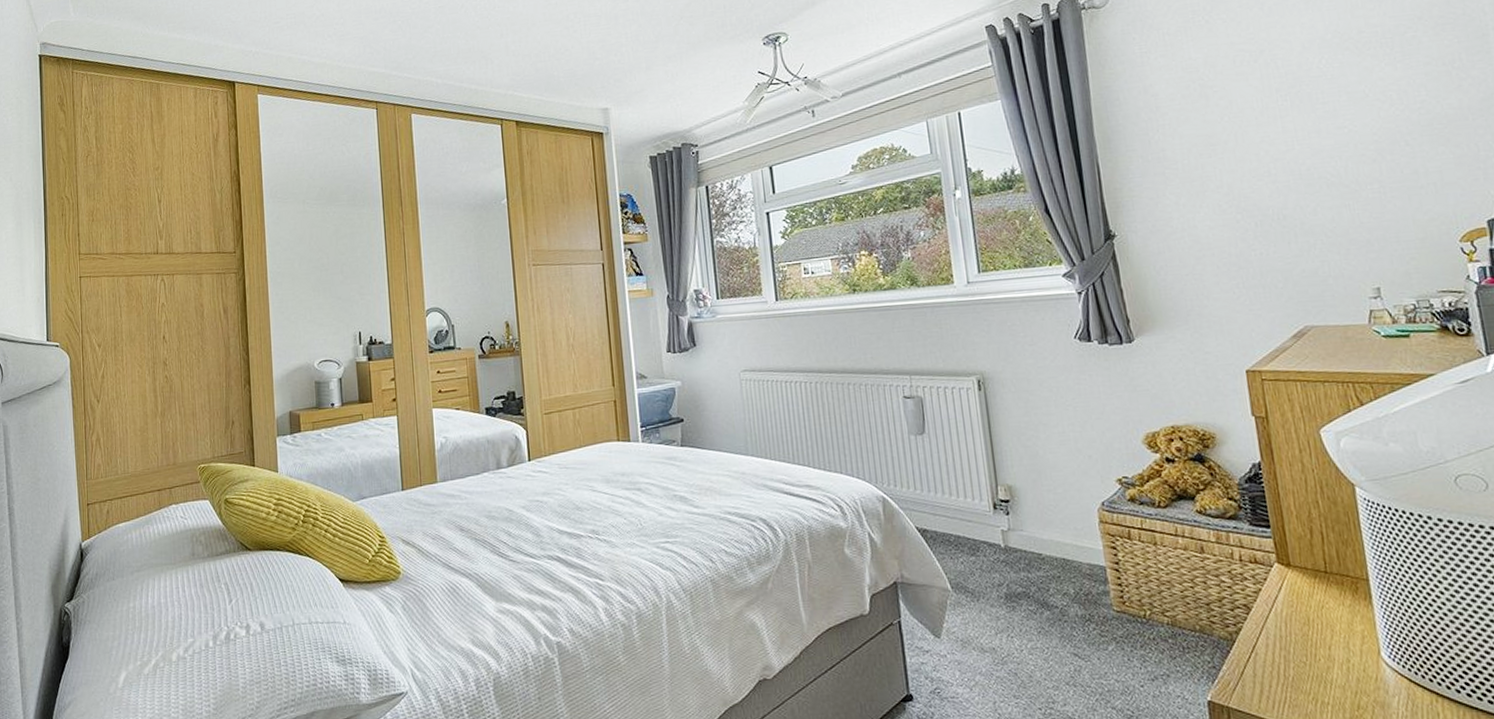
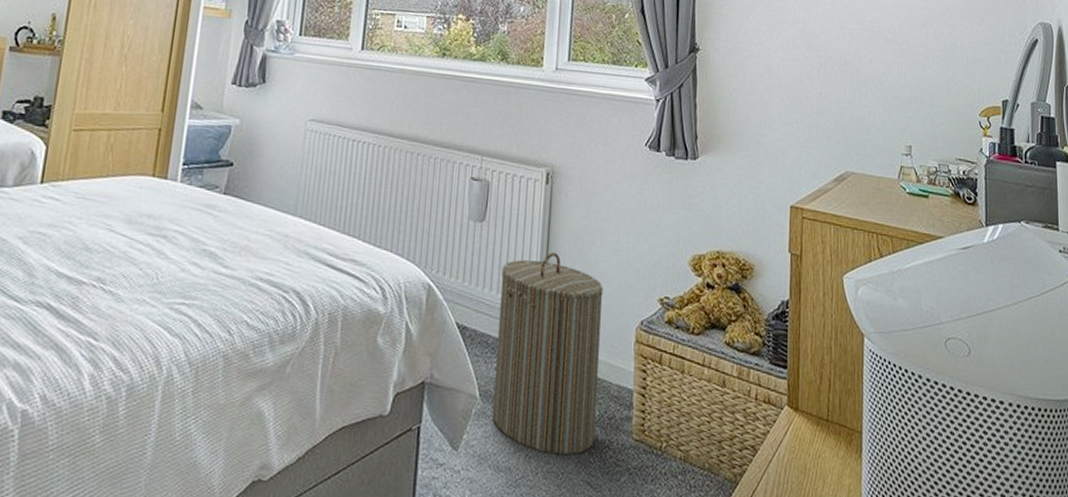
laundry hamper: none [950,451,1074,633] -> present [491,251,604,456]

